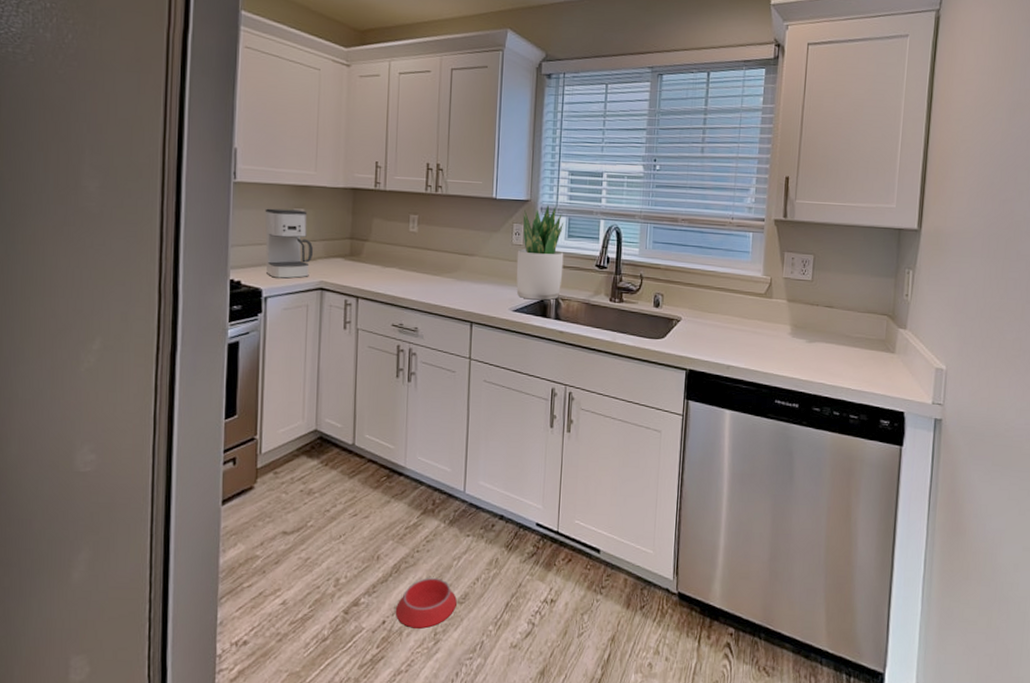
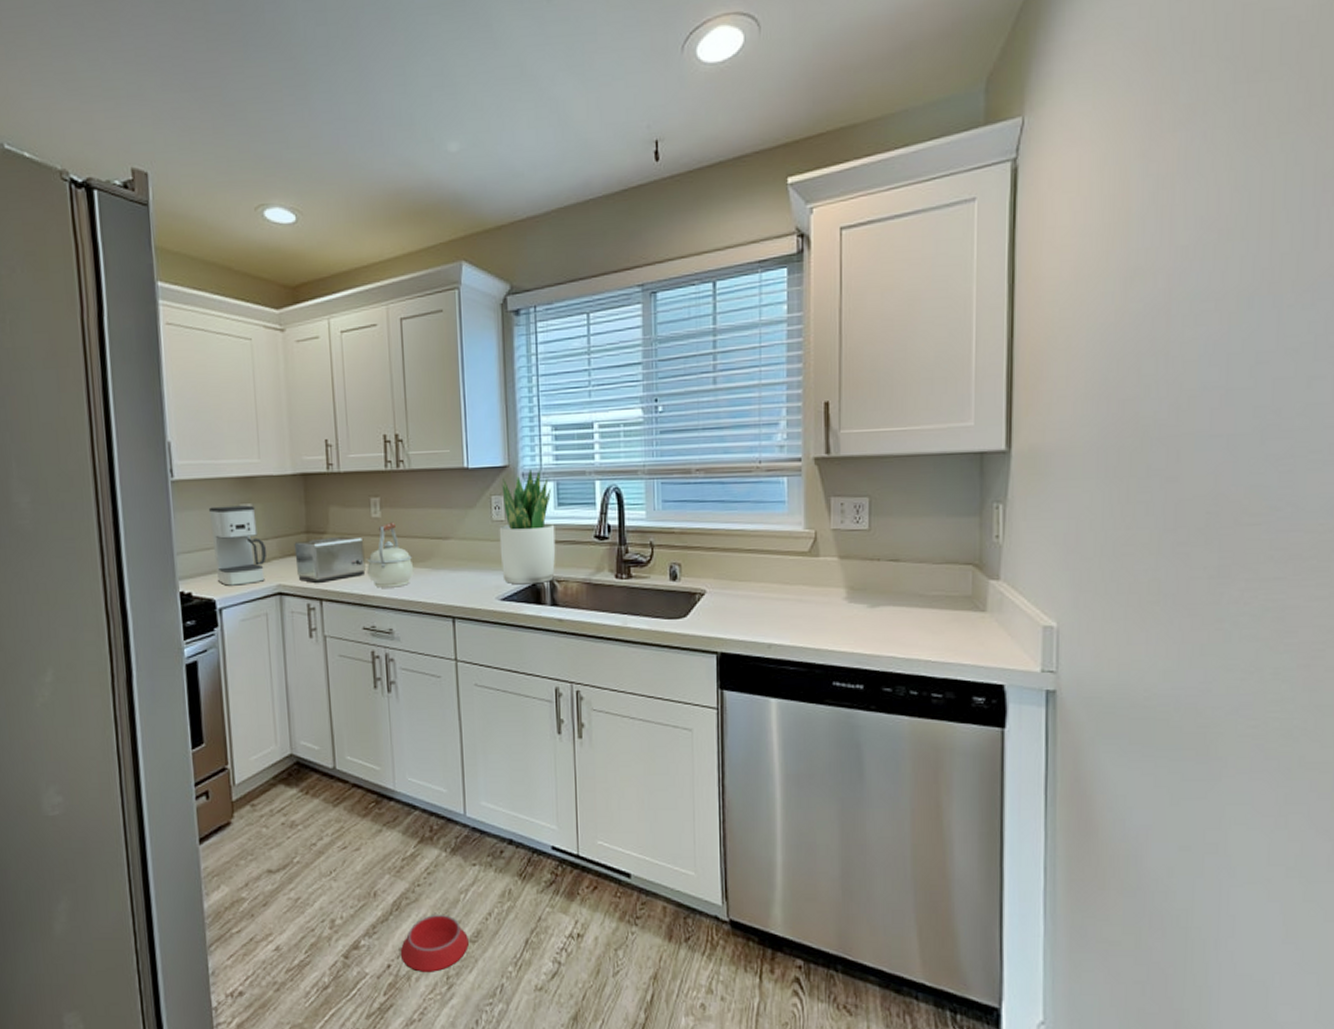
toaster: none [338,244,401,284] -> present [294,535,366,584]
kettle: none [400,236,442,293] -> present [367,521,414,588]

